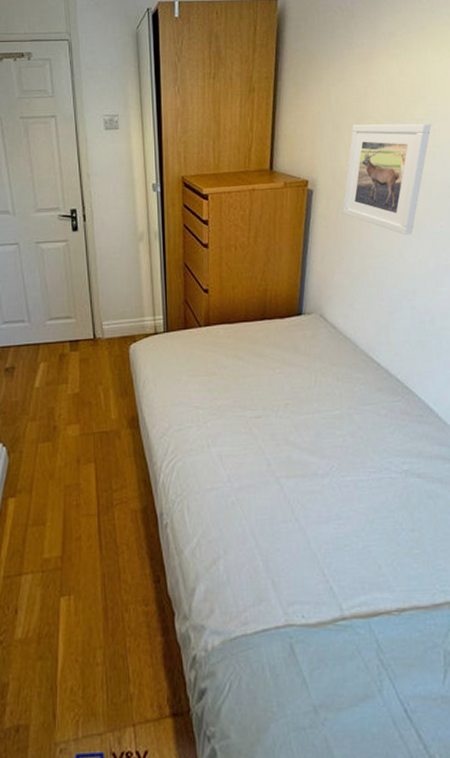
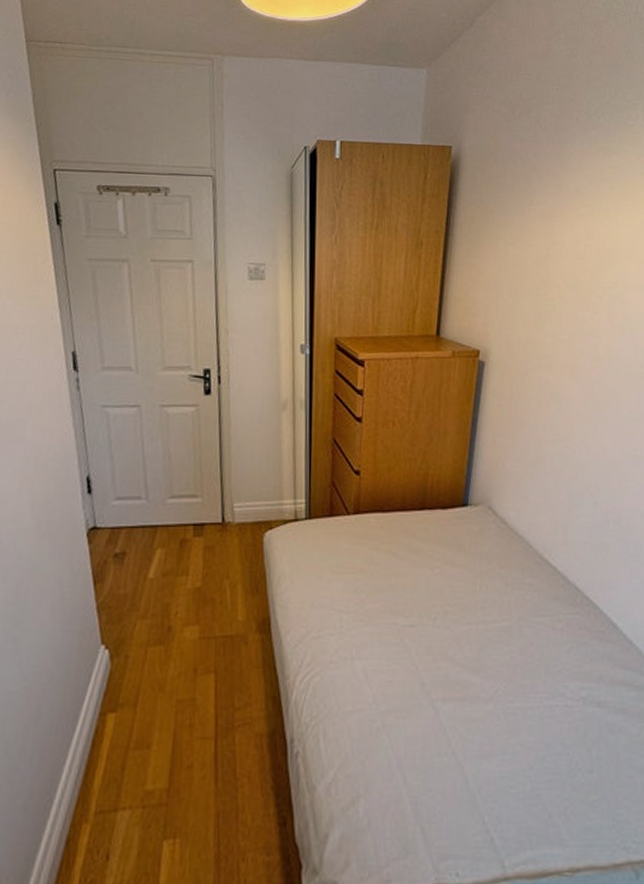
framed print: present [342,124,431,235] -> none [517,290,620,419]

